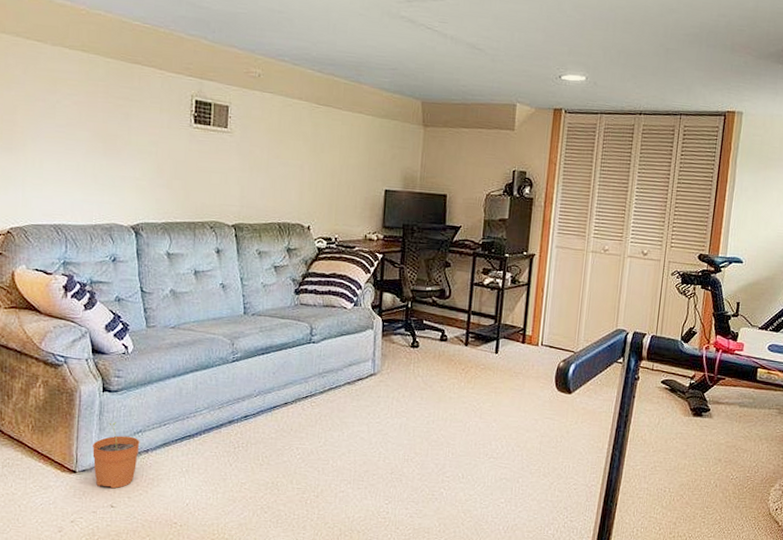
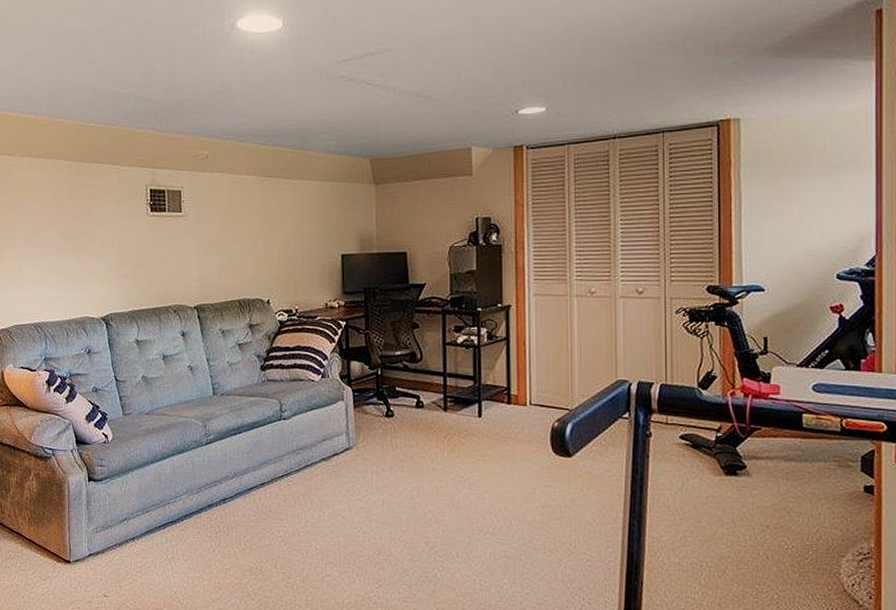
plant pot: present [92,421,140,489] -> none [83,510,126,578]

